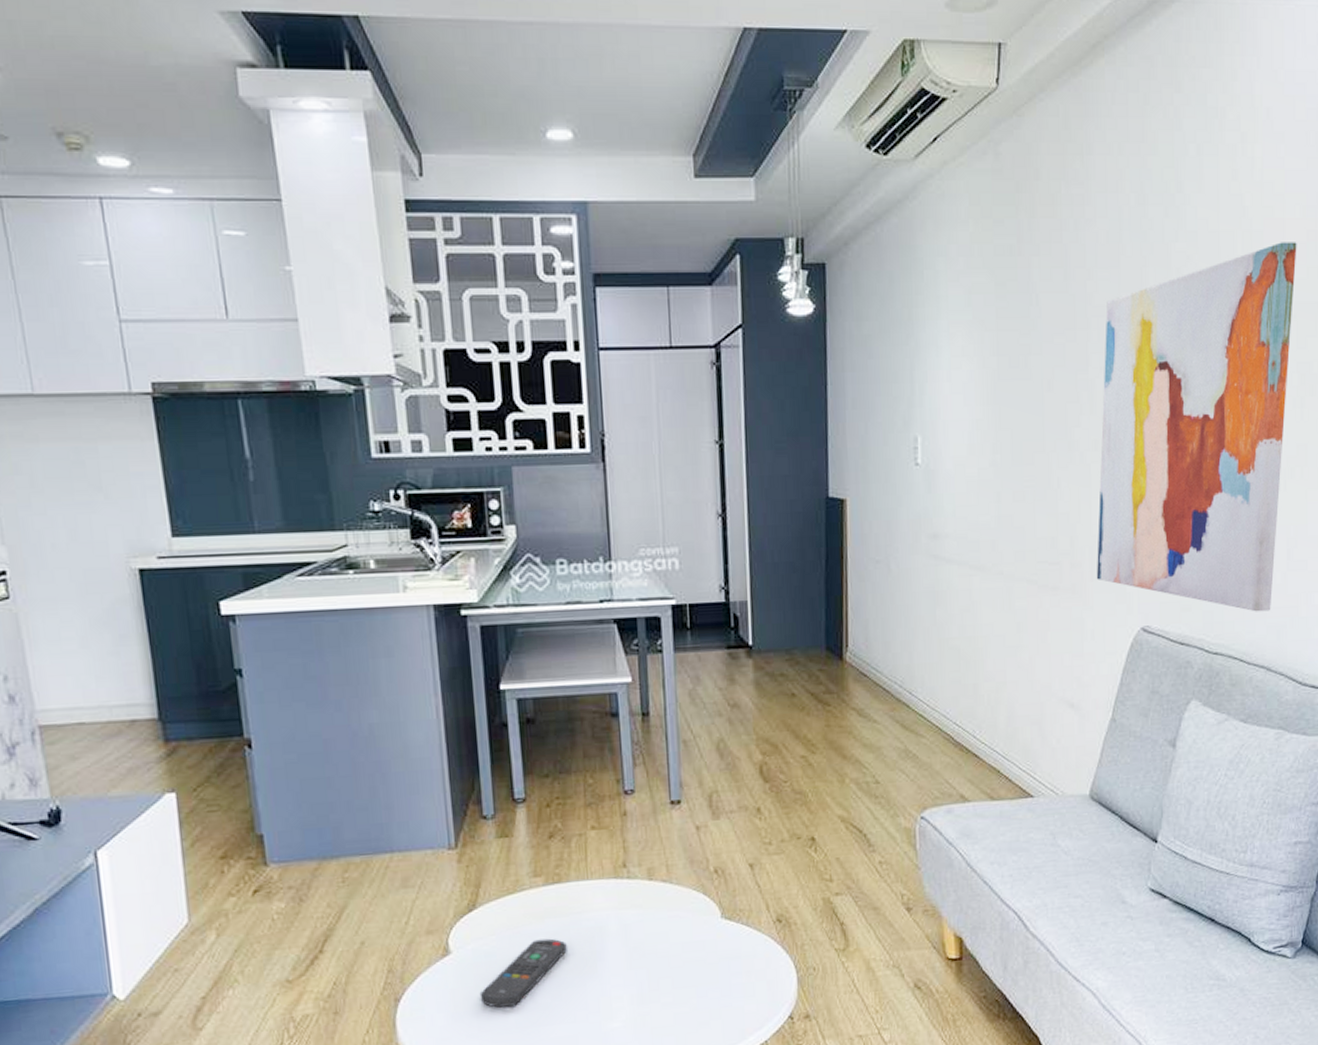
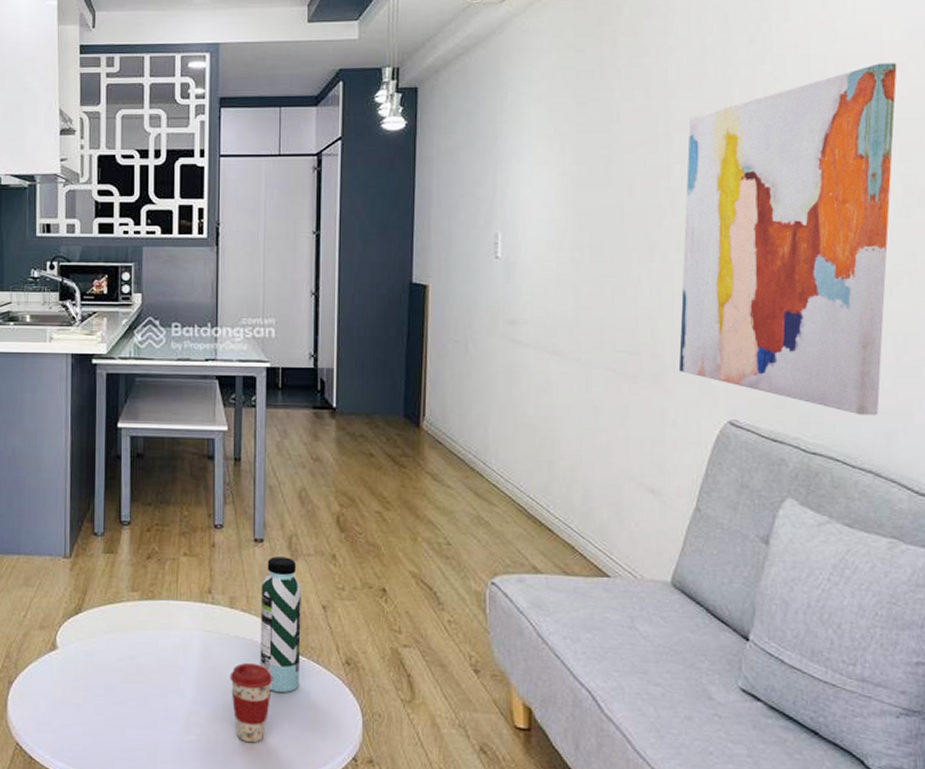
remote control: present [479,938,567,1008] -> none [77,647,154,705]
coffee cup: none [653,935,701,1020] -> present [230,662,273,743]
water bottle: none [682,817,730,962] -> present [260,556,301,692]

